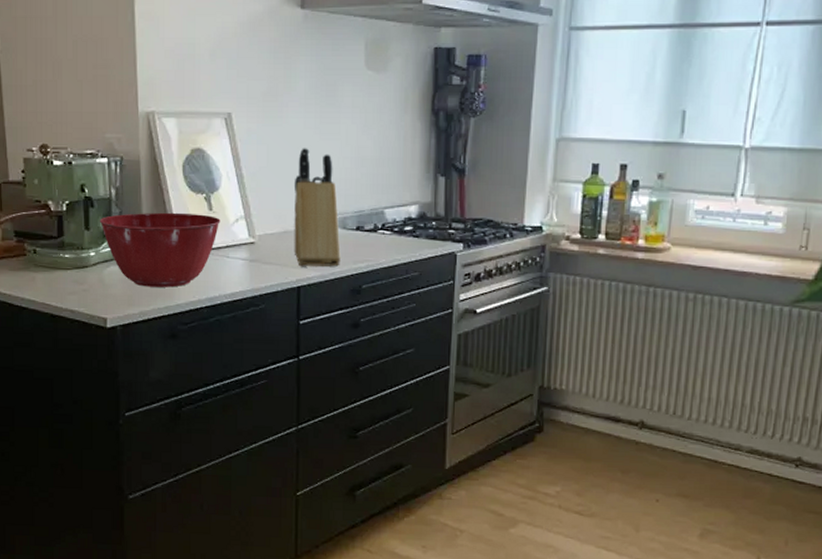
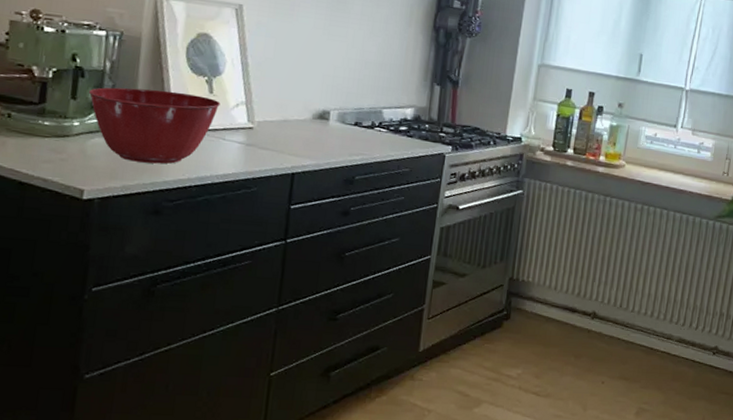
knife block: present [293,148,341,268] -> none [291,45,339,158]

